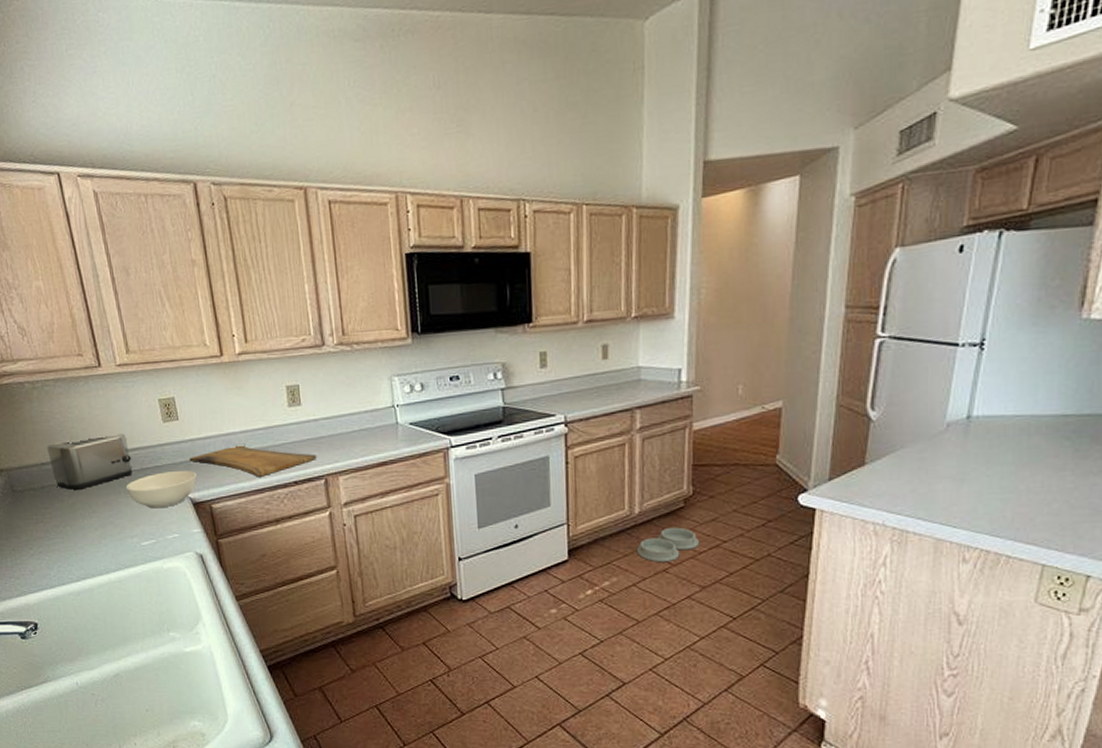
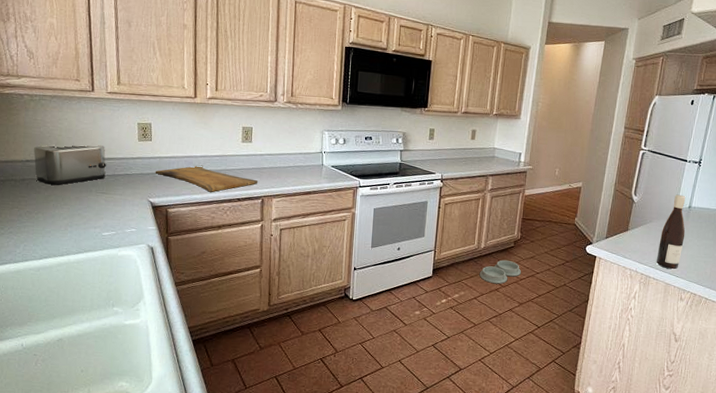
bowl: present [125,470,197,509] -> none [97,179,159,208]
bottle: none [916,399,964,517] -> present [656,194,686,270]

